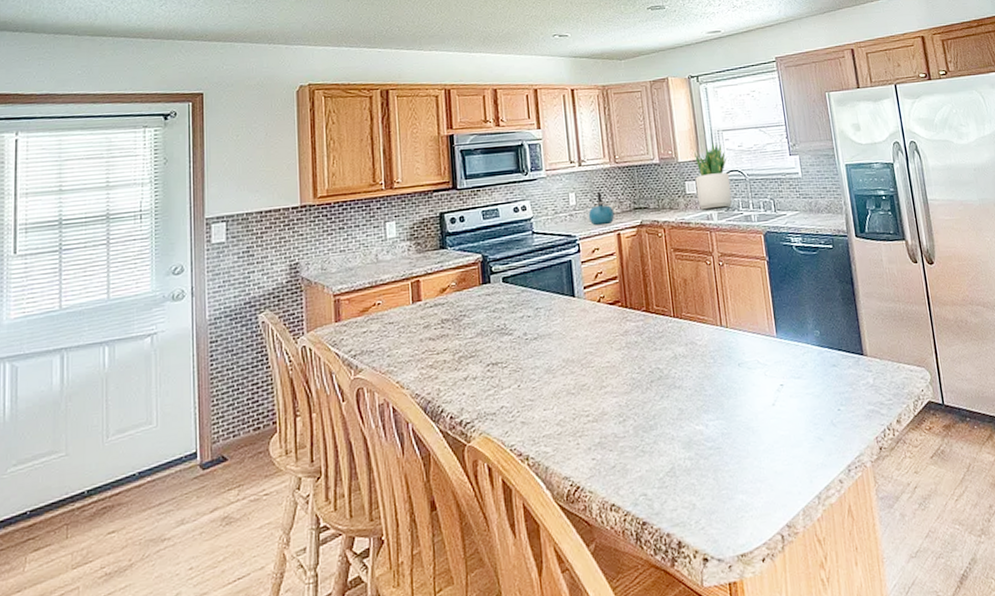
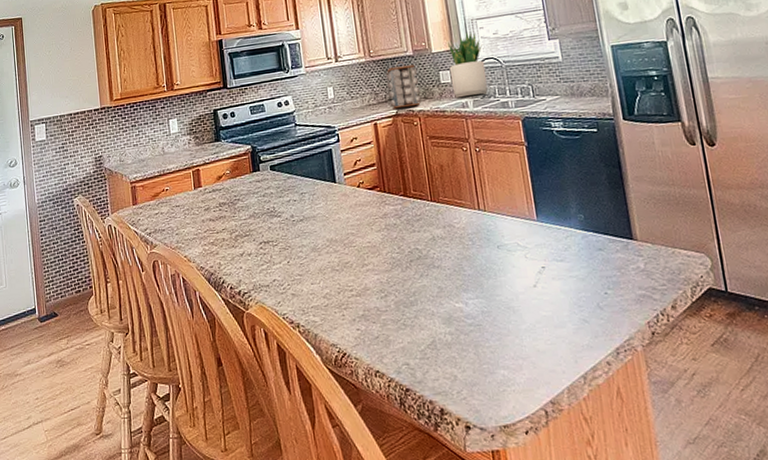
kettle: present [588,192,615,226] -> none [346,85,371,117]
spice rack: none [631,169,667,221] -> present [386,61,422,111]

